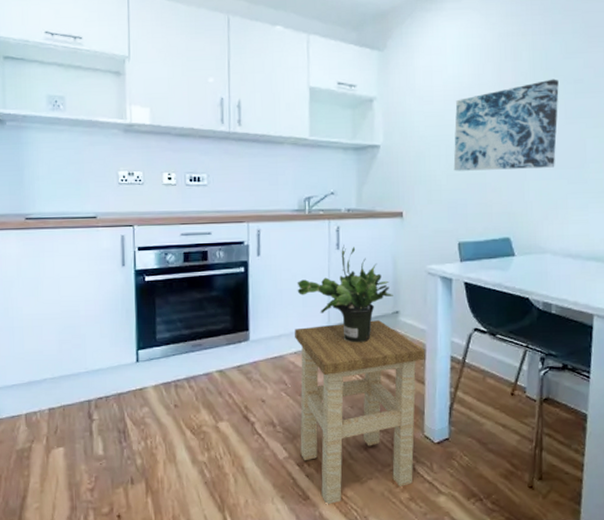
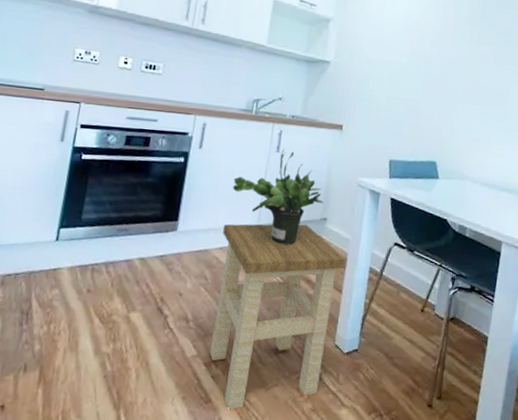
wall art: present [453,79,559,171] -> none [393,27,492,104]

